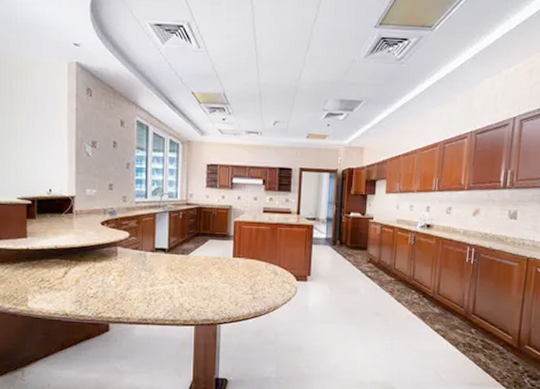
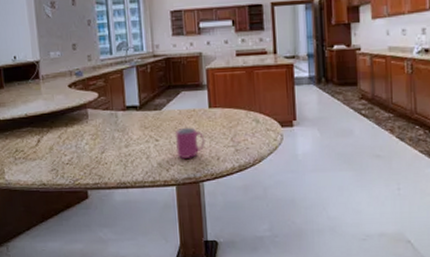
mug: none [198,273,226,303] -> present [174,127,205,160]

